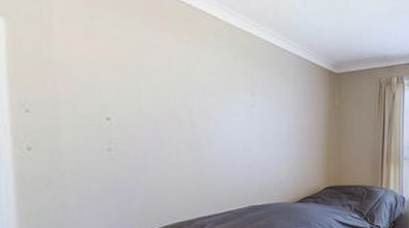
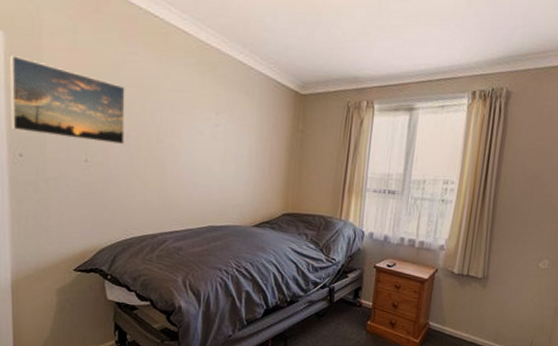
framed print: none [13,43,153,131] -> present [10,55,125,145]

